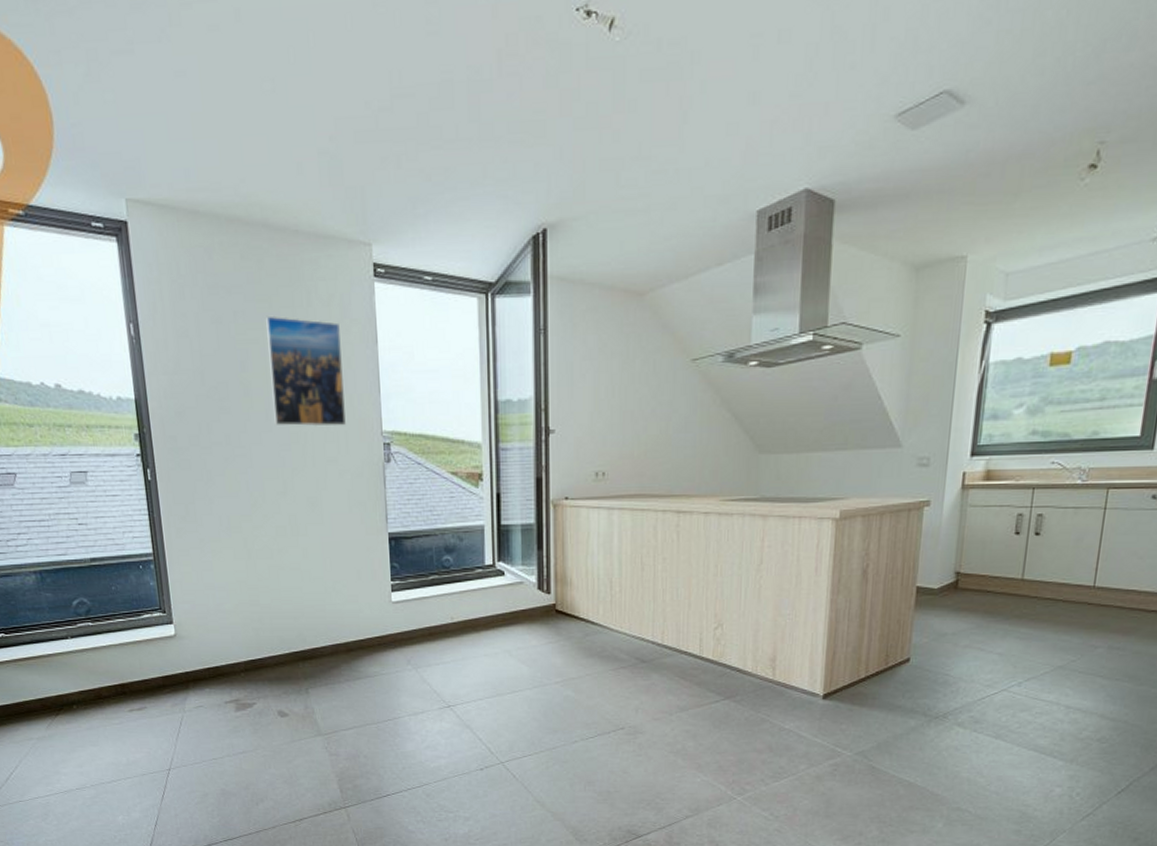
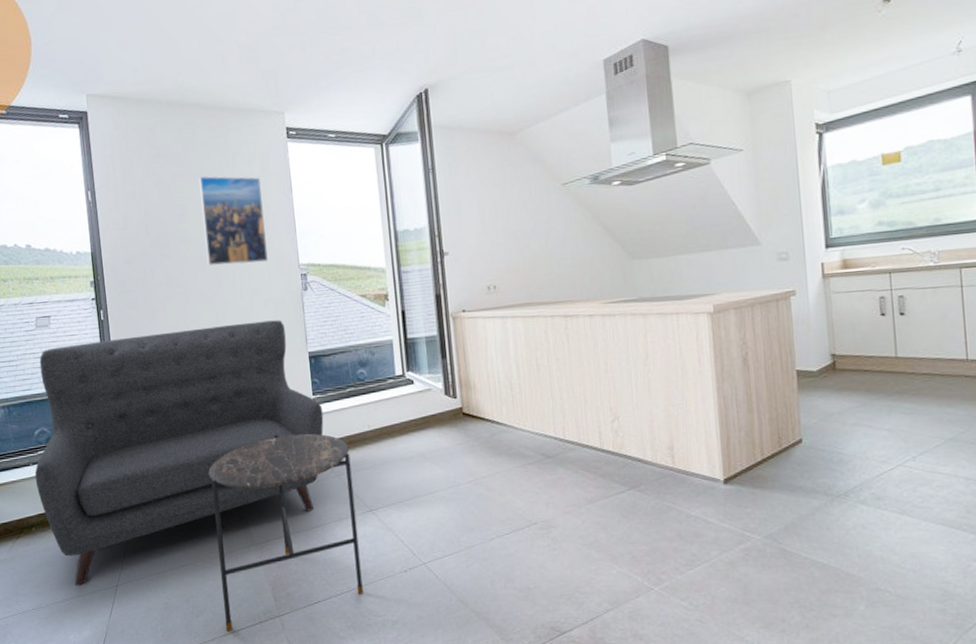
sofa: none [74,494,402,767] -> present [34,320,324,586]
side table: none [271,620,436,821] -> present [208,433,363,633]

